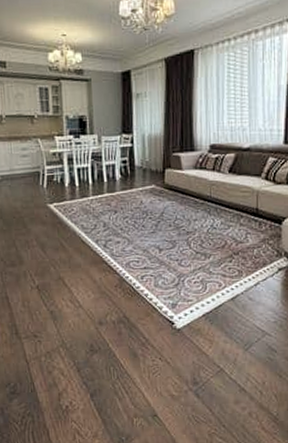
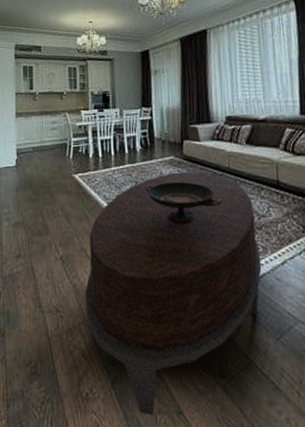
coffee table: none [62,200,236,420] -> present [84,171,262,416]
decorative bowl: none [125,210,202,249] -> present [146,181,222,221]

